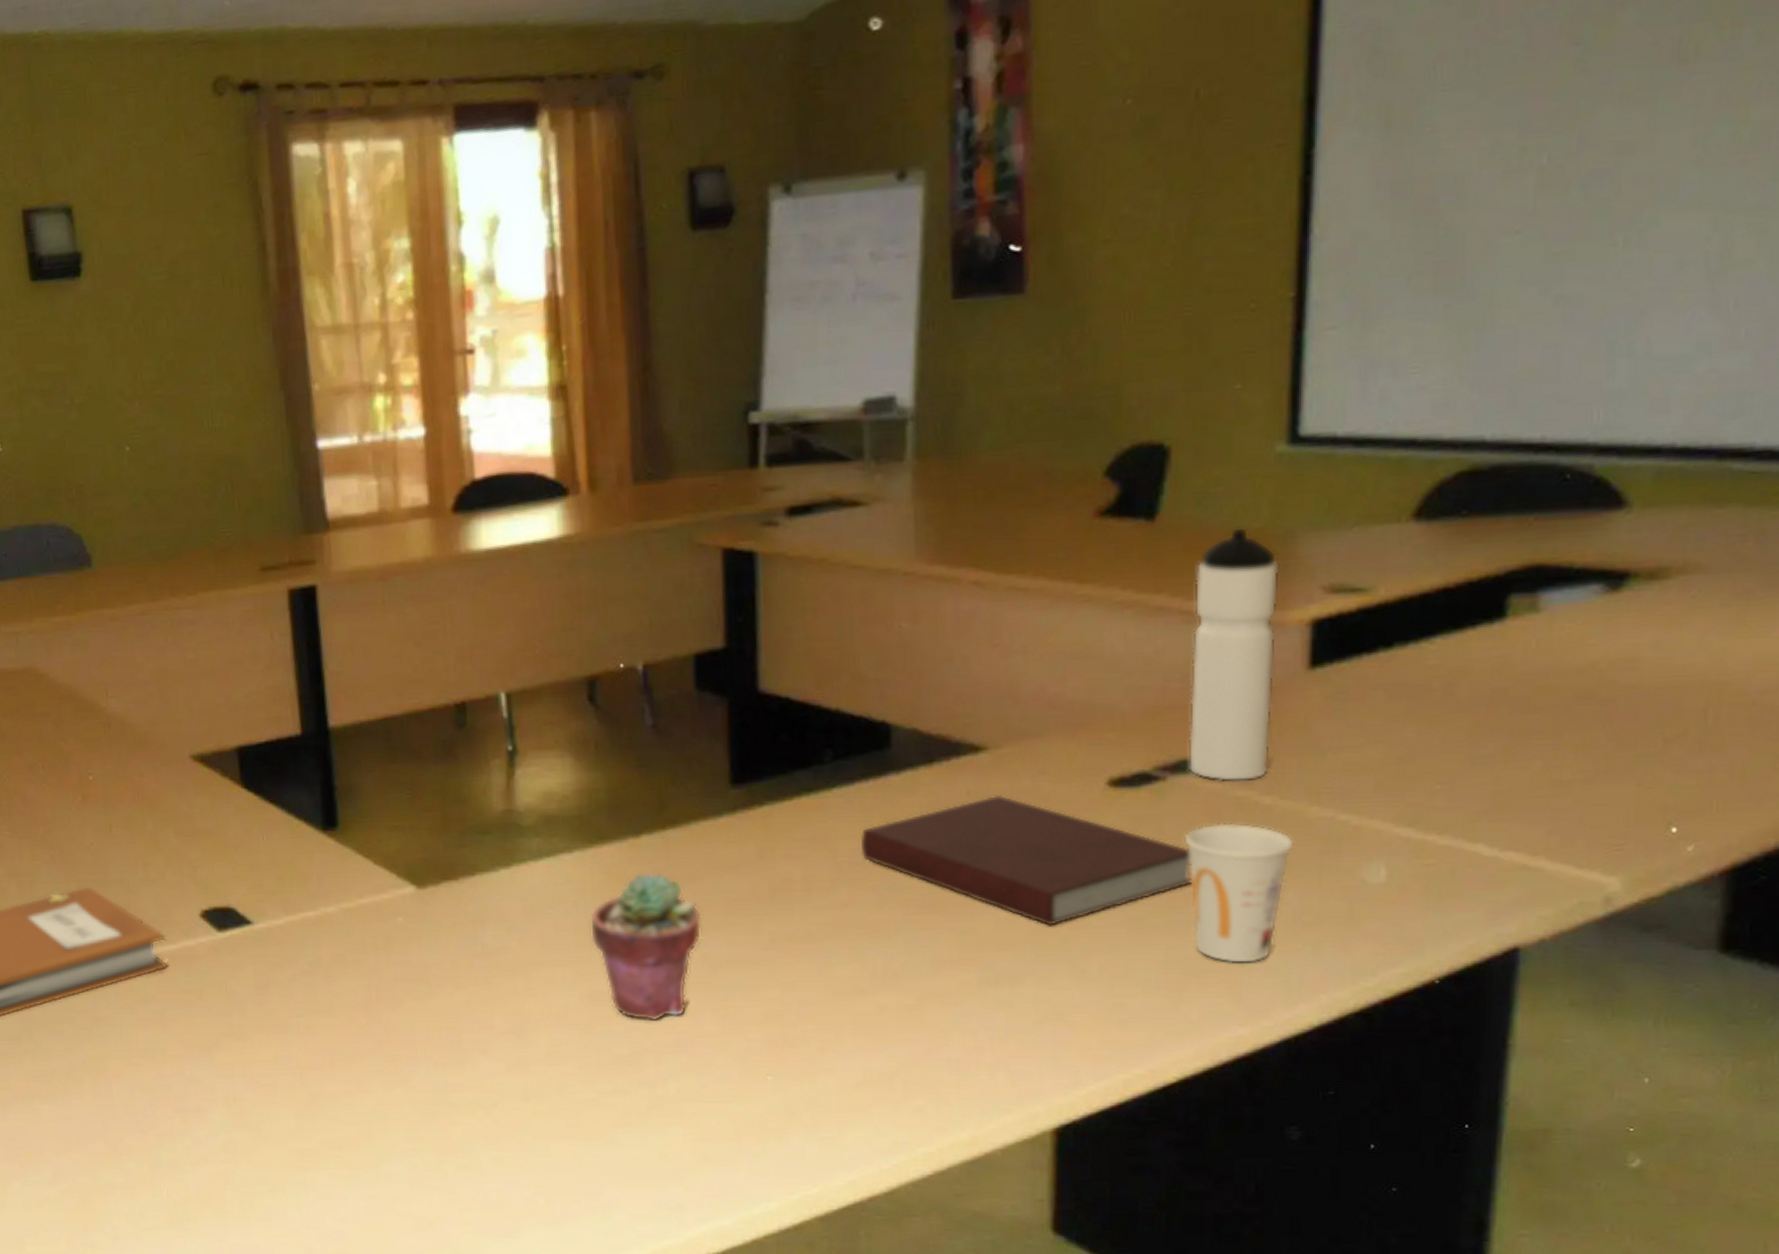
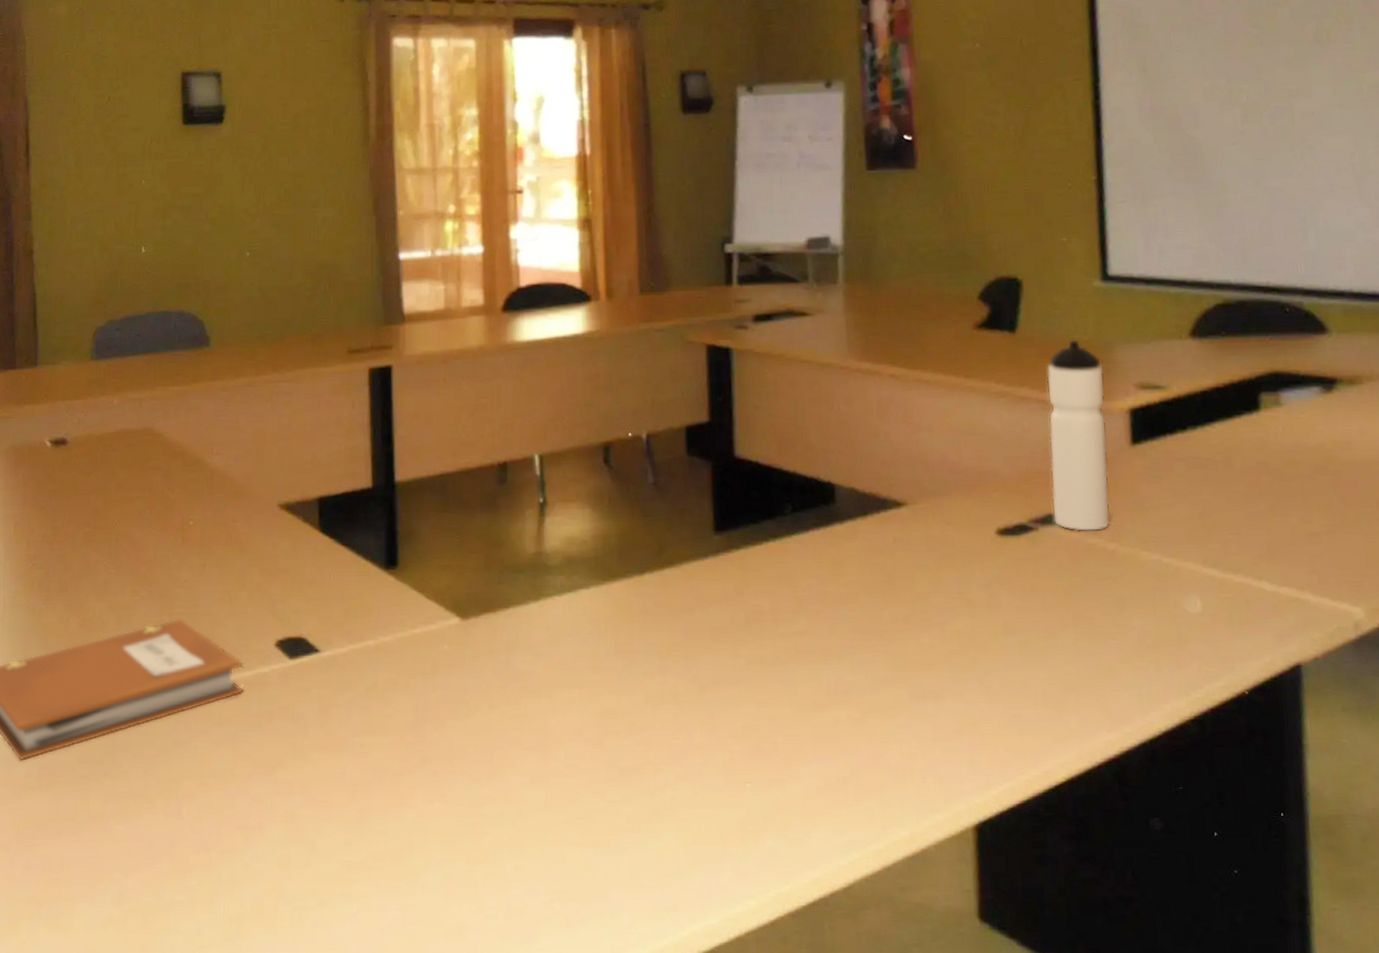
potted succulent: present [589,872,702,1022] -> none [602,605,693,736]
notebook: present [860,794,1193,926] -> none [815,541,1064,649]
cup: present [1184,823,1294,963] -> none [1055,564,1134,679]

